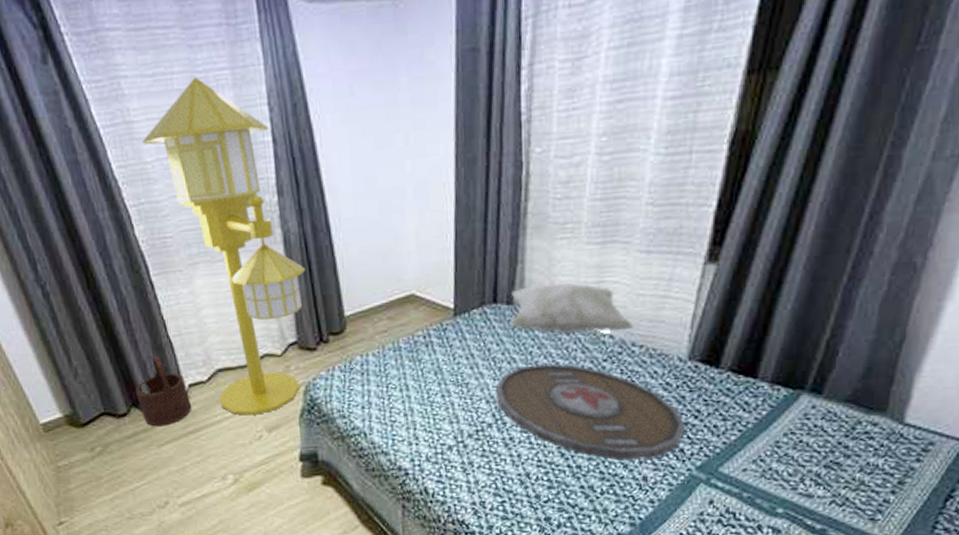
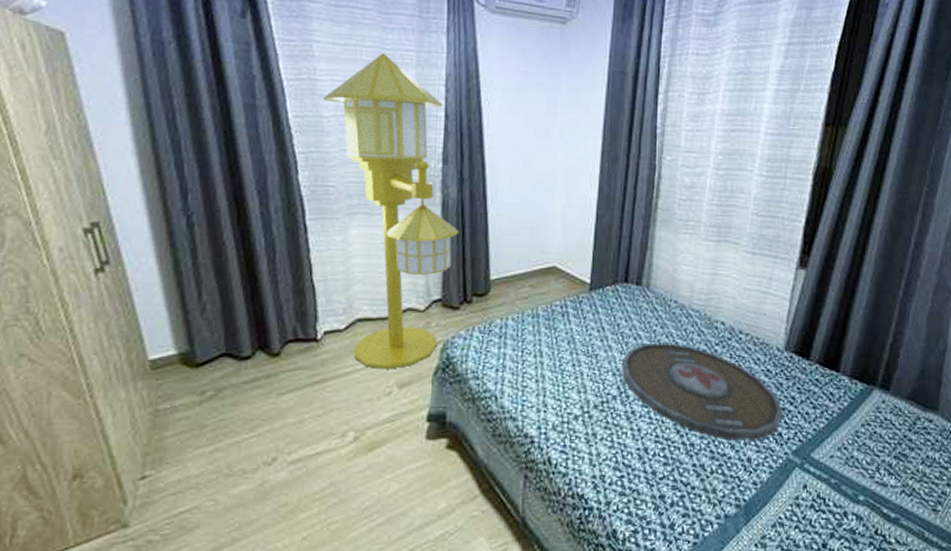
wooden bucket: present [135,355,192,427] -> none [265,299,323,374]
decorative pillow: present [510,283,634,335] -> none [638,271,742,319]

